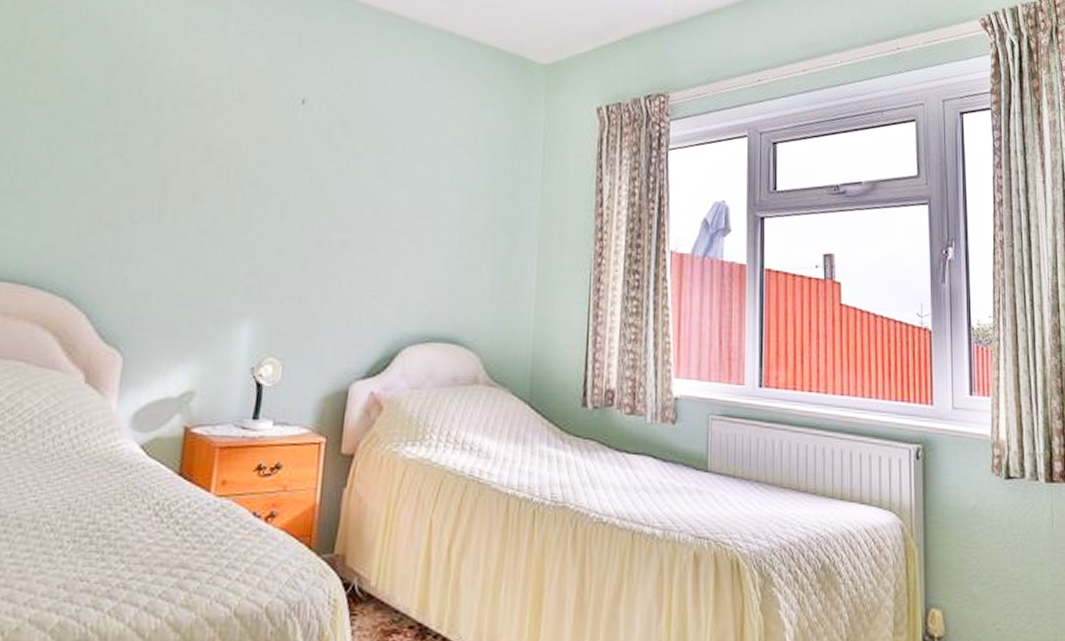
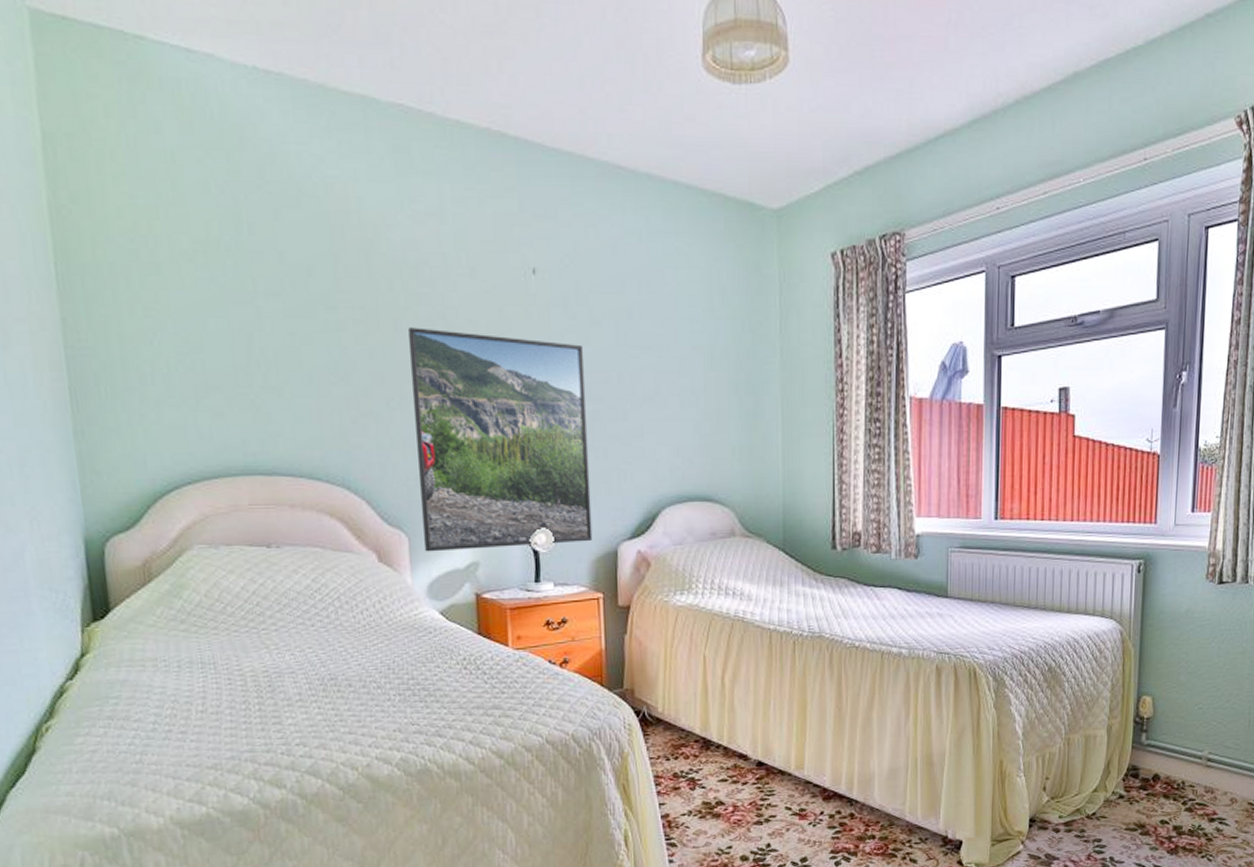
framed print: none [139,144,341,378] -> present [408,327,593,552]

